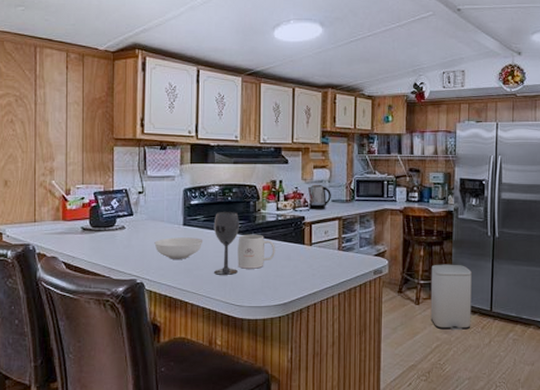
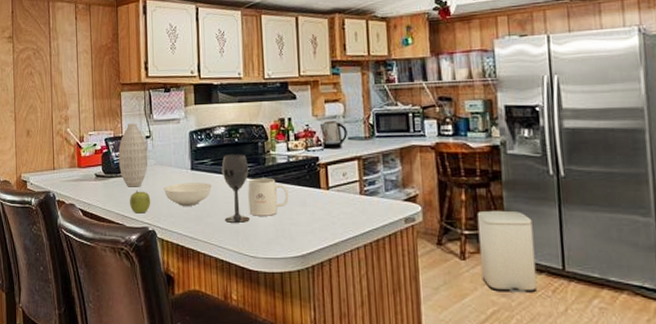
vase: none [108,178,140,241] -> present [118,122,148,187]
fruit: none [118,243,141,267] -> present [130,190,151,214]

